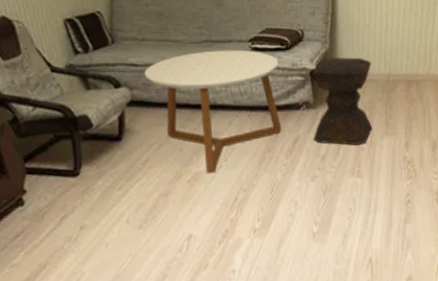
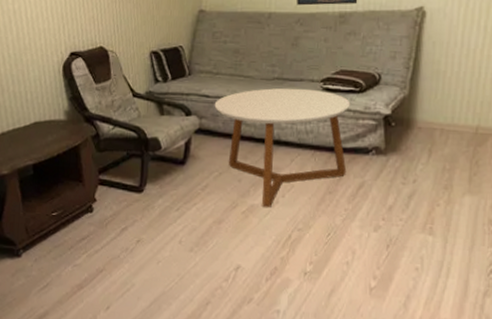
stool: present [313,57,373,145] -> none [380,104,458,200]

